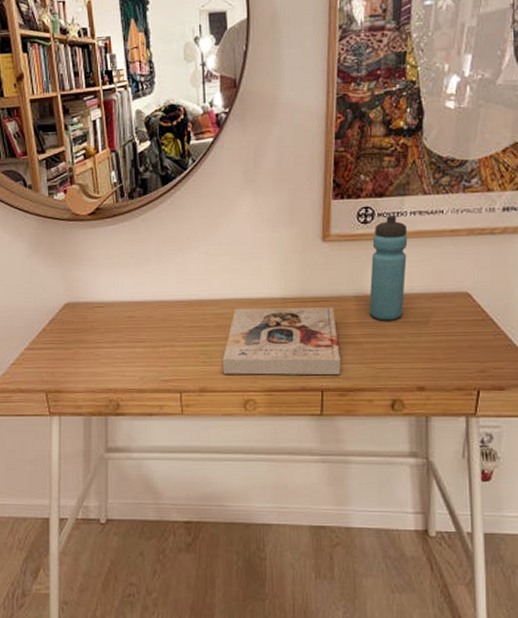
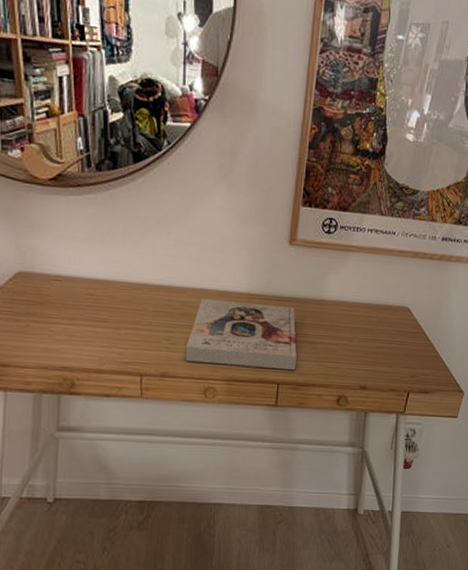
water bottle: present [369,216,408,321] -> none [325,229,365,326]

